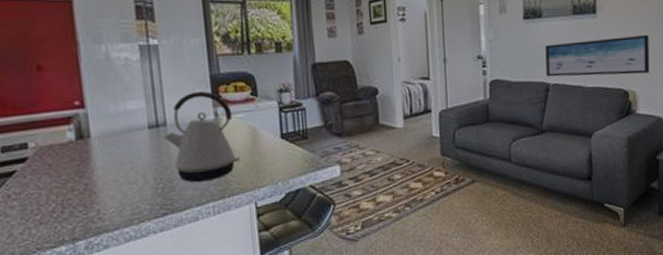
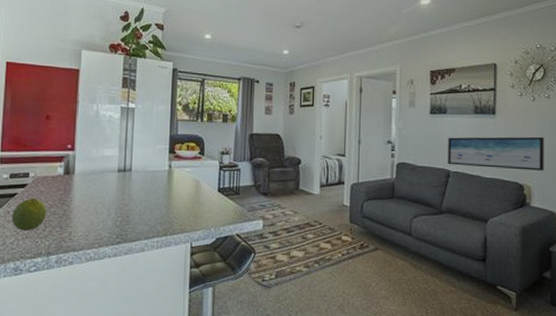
fruit: none [14,173,63,217] -> present [12,197,47,231]
kettle: present [163,91,241,183] -> none [128,147,185,220]

